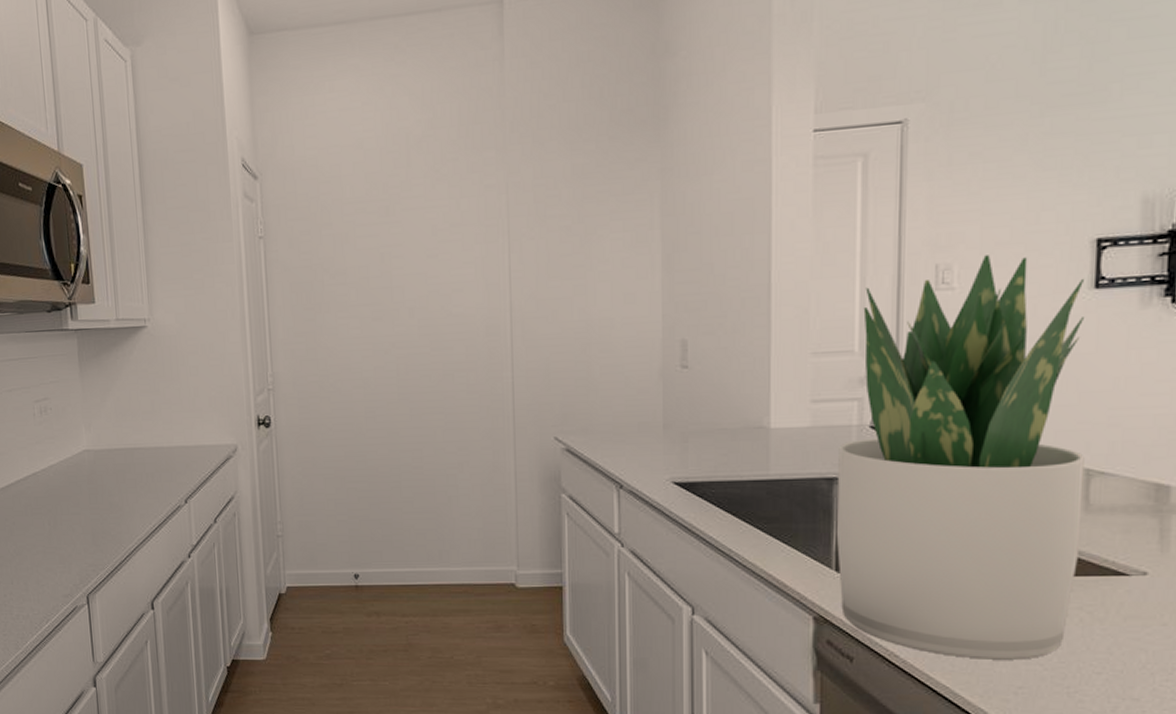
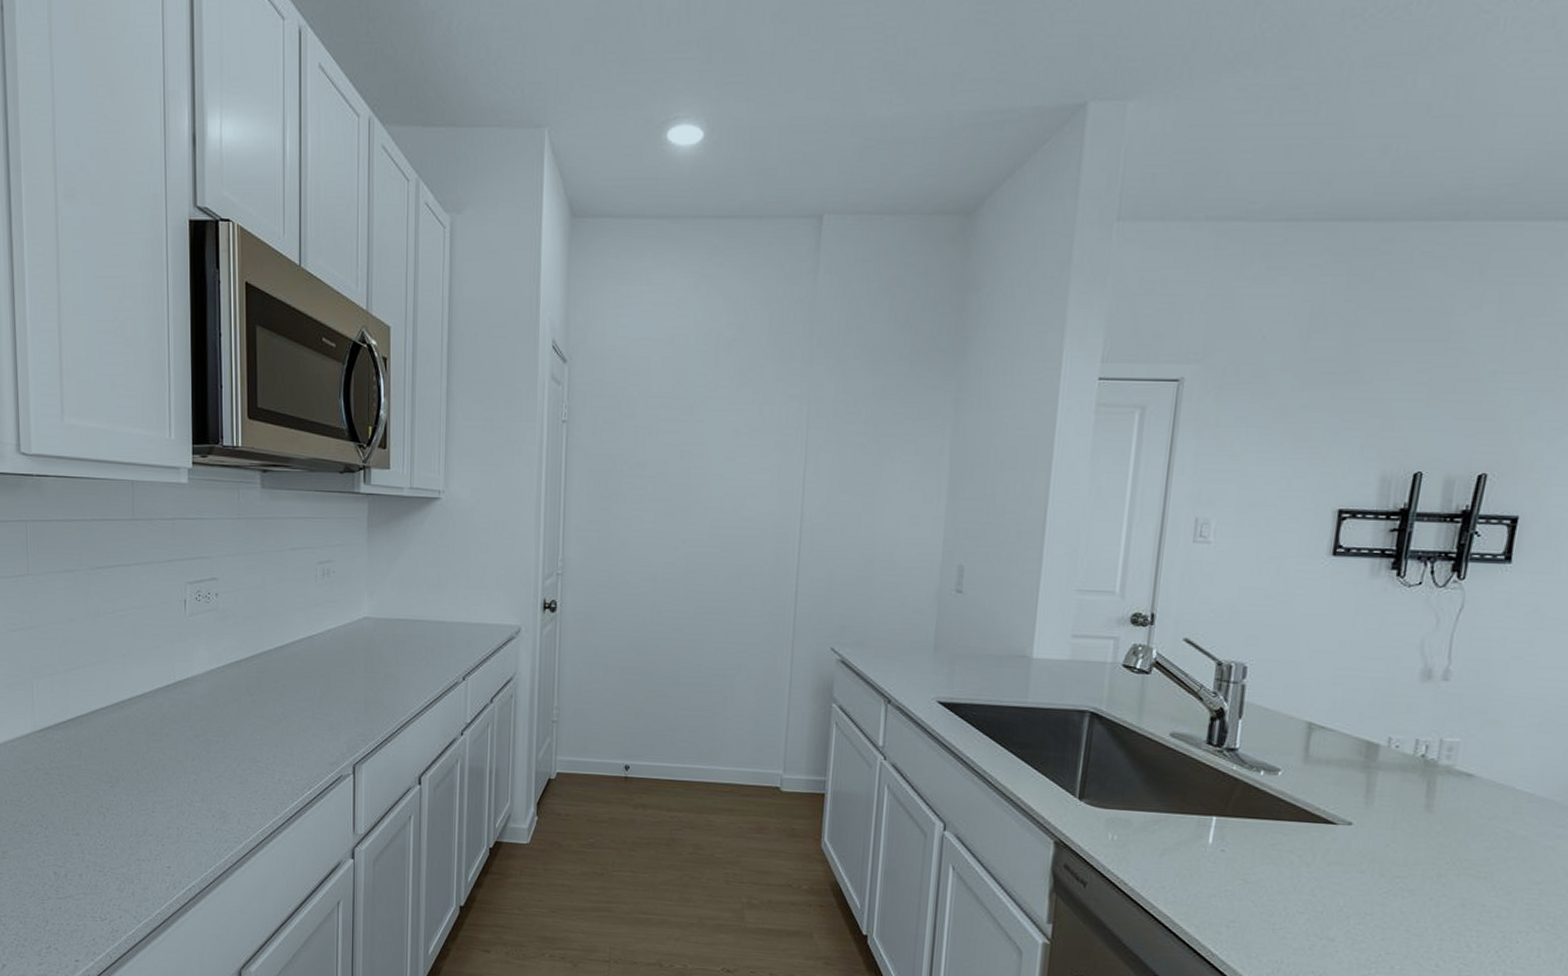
planter: present [836,255,1084,660] -> none [1080,514,1324,896]

